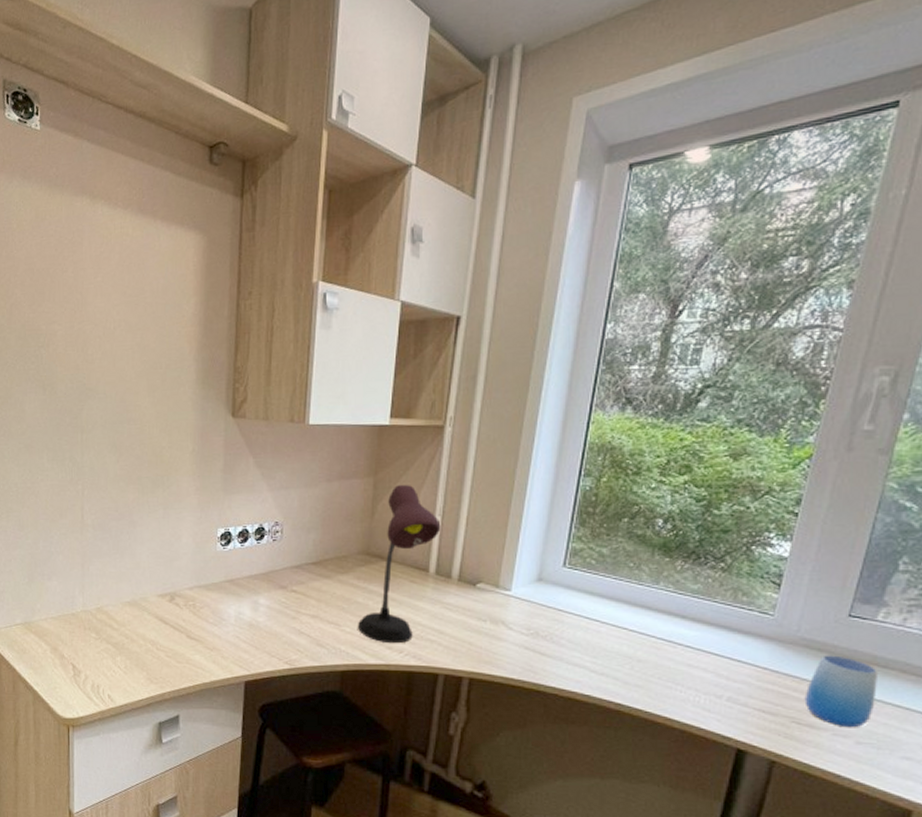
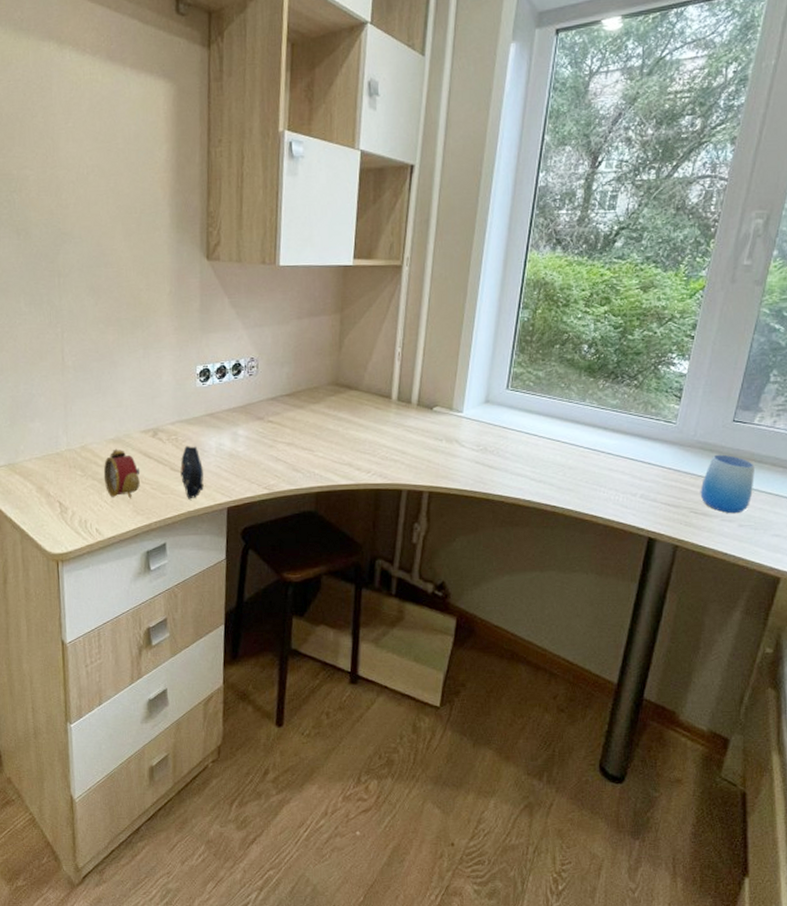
alarm clock: none [118,612,156,665] -> present [103,449,141,498]
pencil case: none [197,612,221,670] -> present [180,445,204,500]
desk lamp: present [358,484,441,644] -> none [330,319,401,465]

